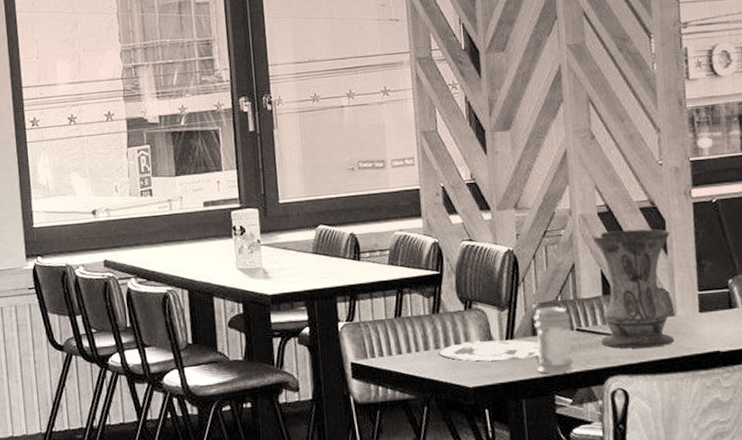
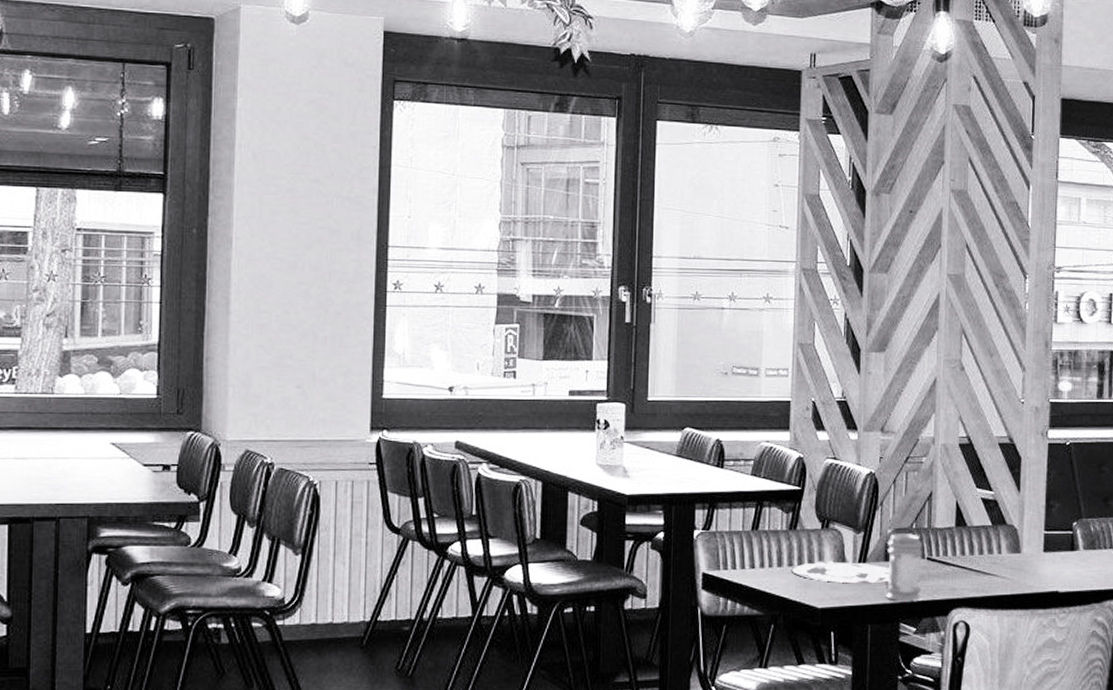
vase: present [591,229,675,349] -> none [950,463,1024,583]

